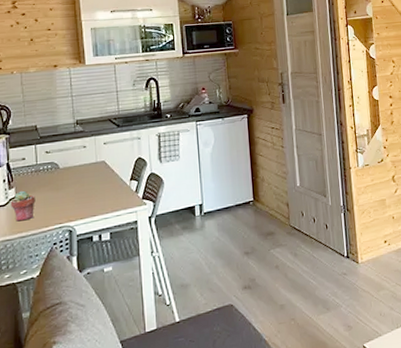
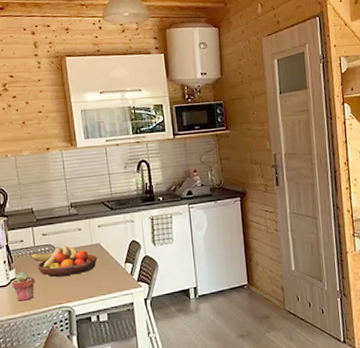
fruit bowl: none [32,163,102,196] -> present [31,245,98,277]

